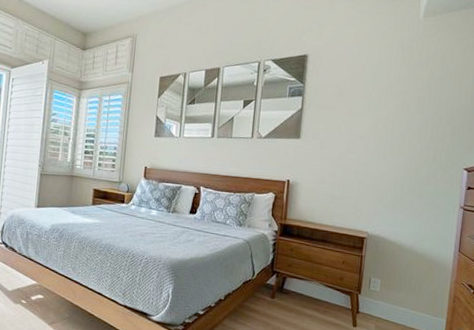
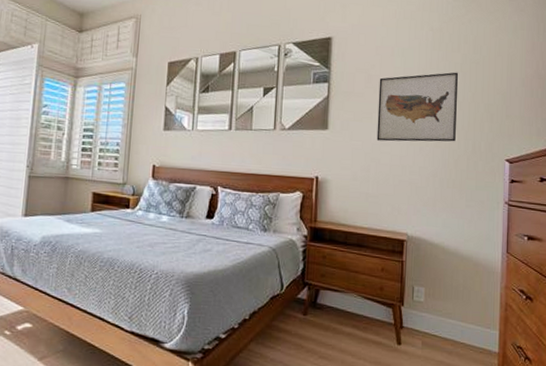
wall art: none [344,87,425,152] -> present [376,72,459,142]

